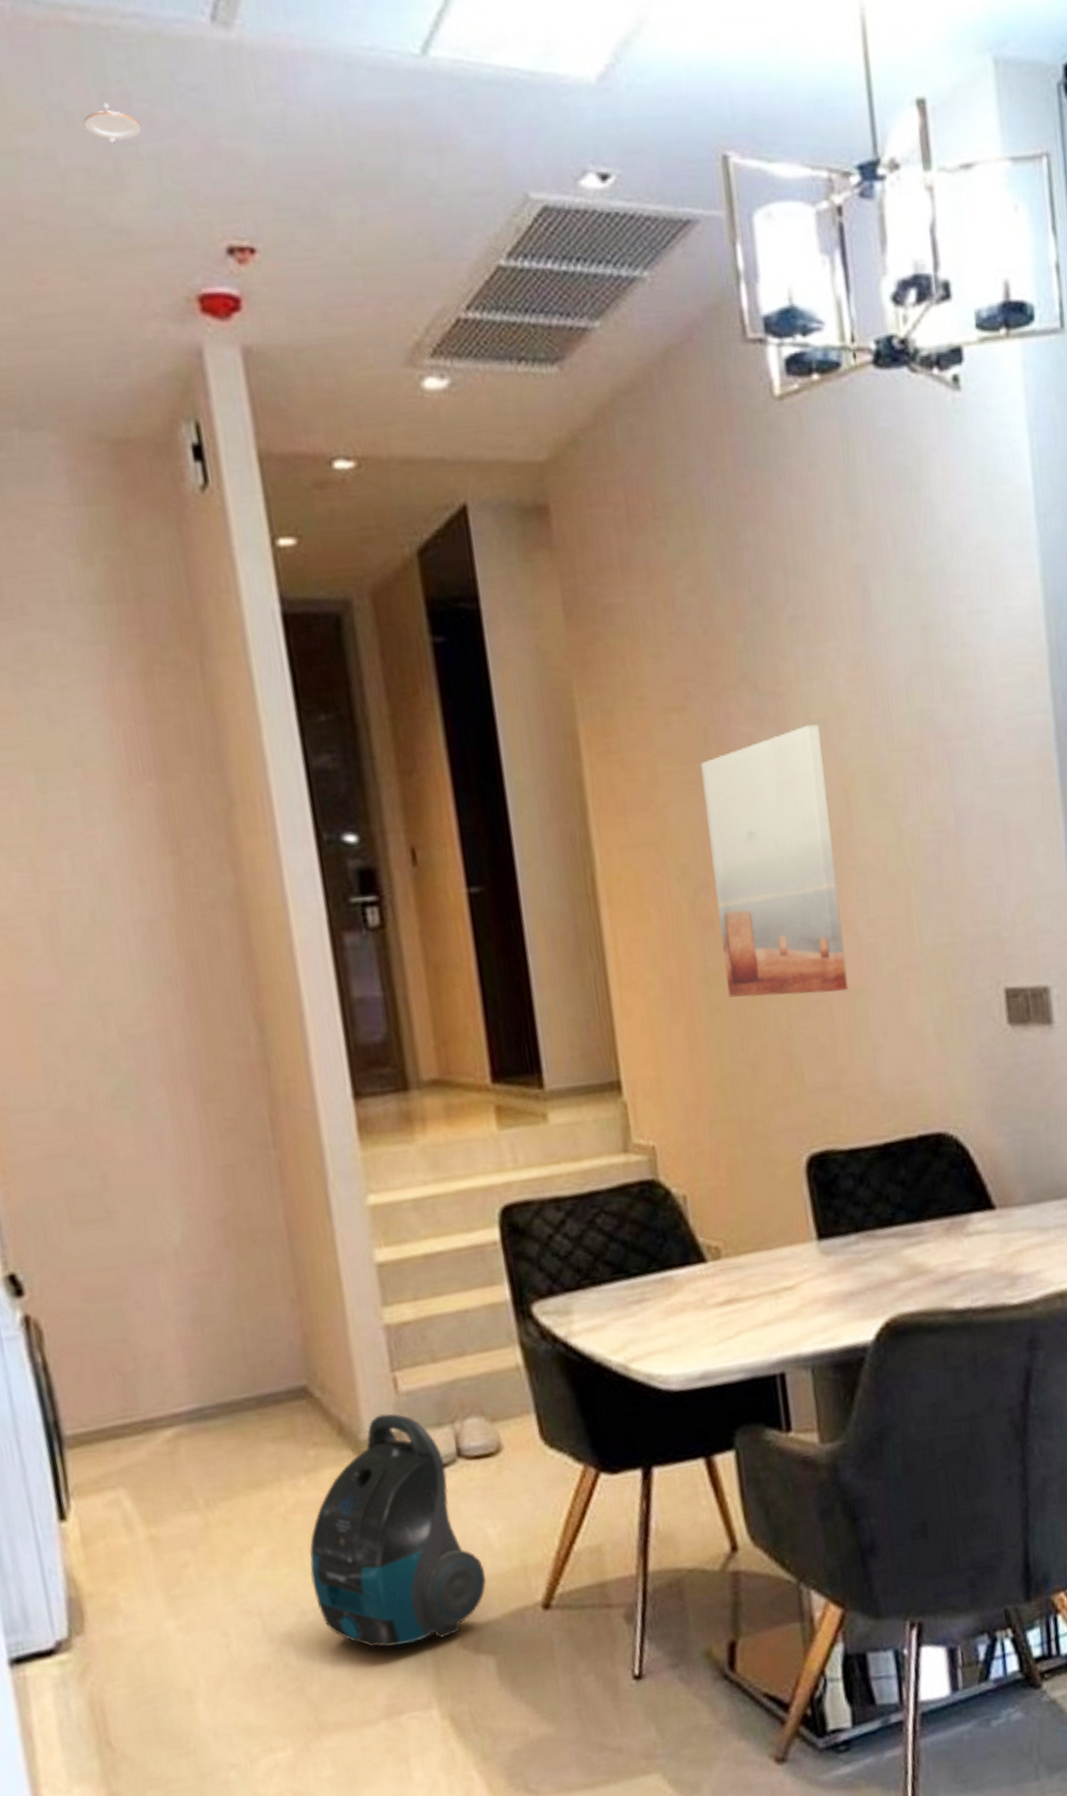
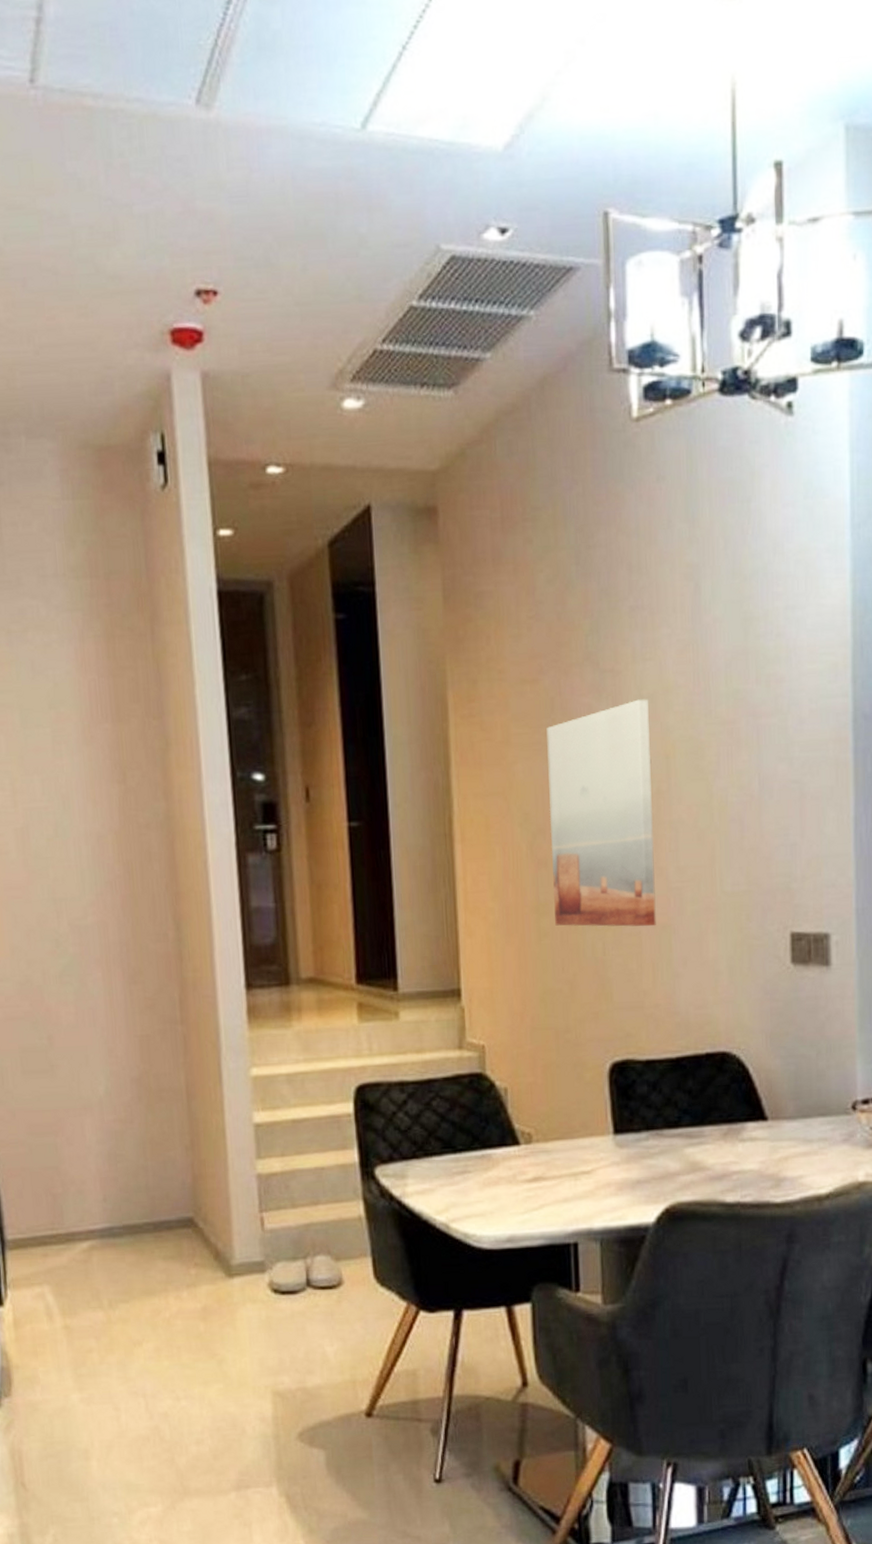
recessed light: present [83,103,142,144] -> none [91,172,136,205]
vacuum cleaner: present [309,1413,487,1648] -> none [185,1246,323,1434]

